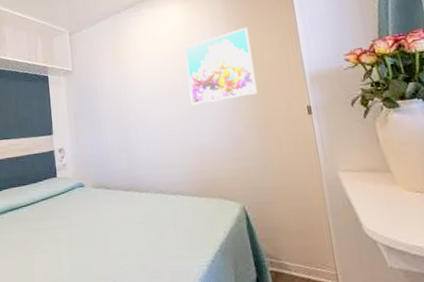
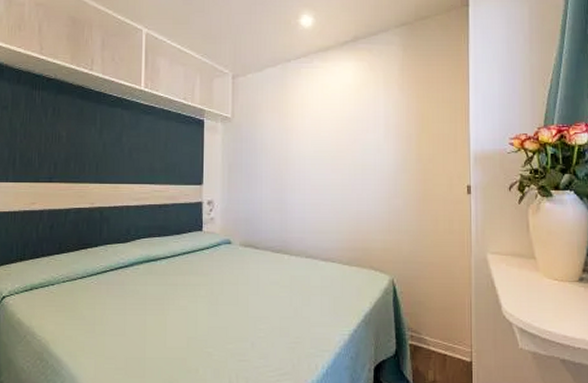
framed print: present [184,28,257,105] -> none [354,97,421,171]

